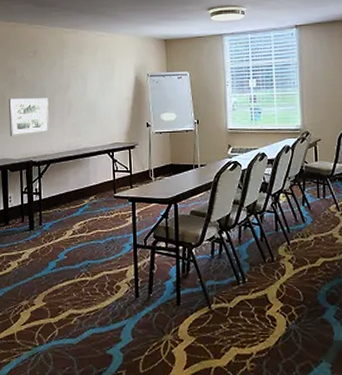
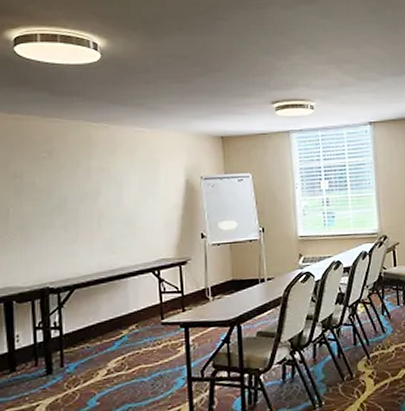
wall art: present [8,98,49,136] -> none [13,208,72,259]

